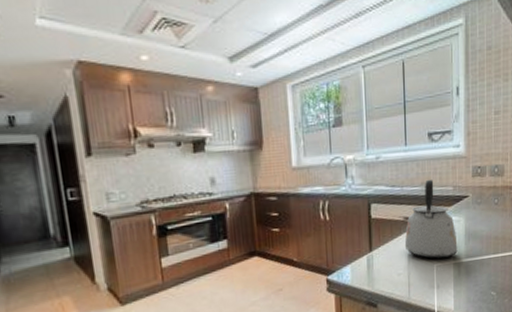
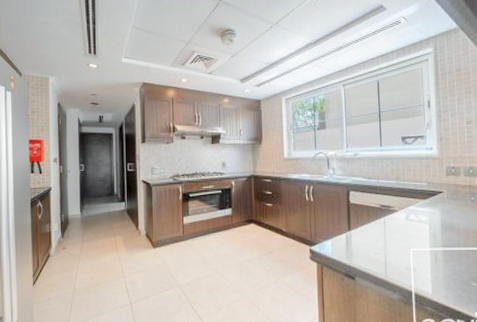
kettle: present [404,179,458,259] -> none [381,175,434,244]

